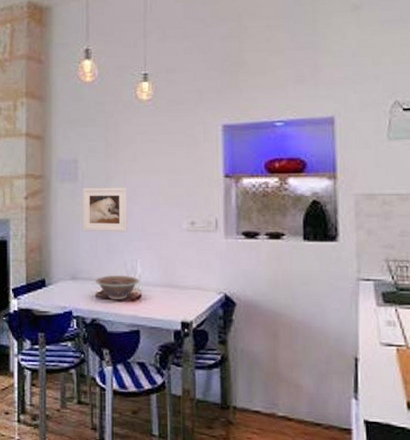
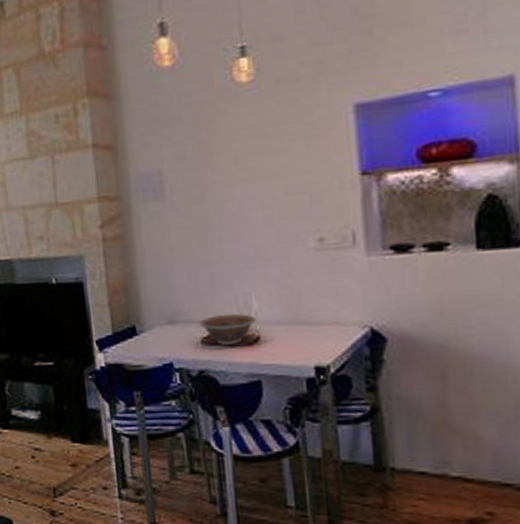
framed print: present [82,187,128,232] -> none [172,200,236,262]

